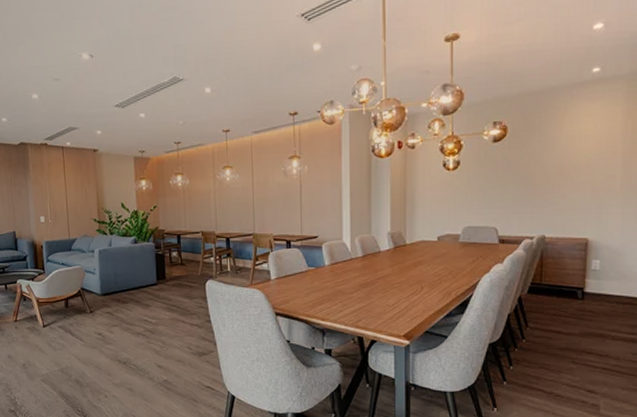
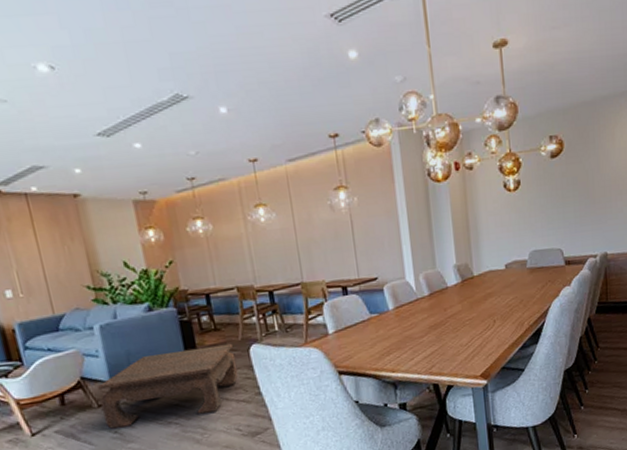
coffee table: none [92,276,195,331] -> present [98,343,239,429]

